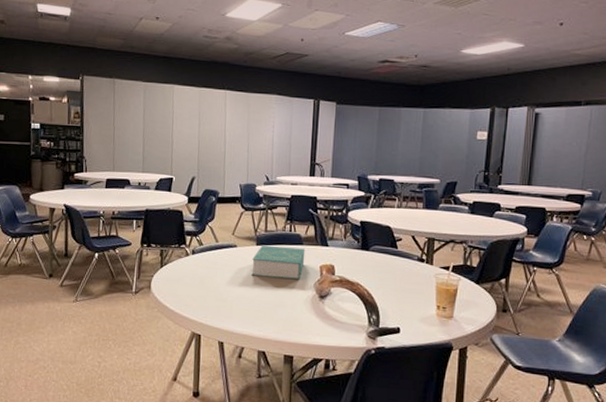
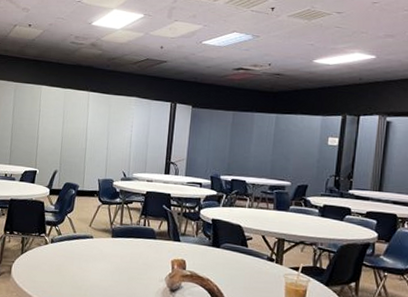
book: present [251,245,306,280] -> none [106,237,158,273]

